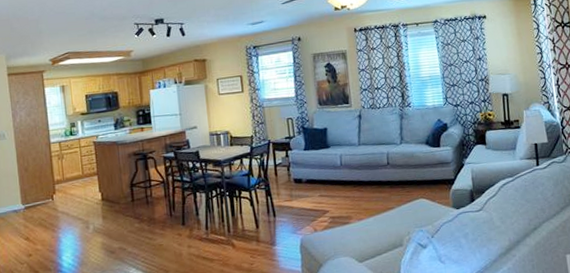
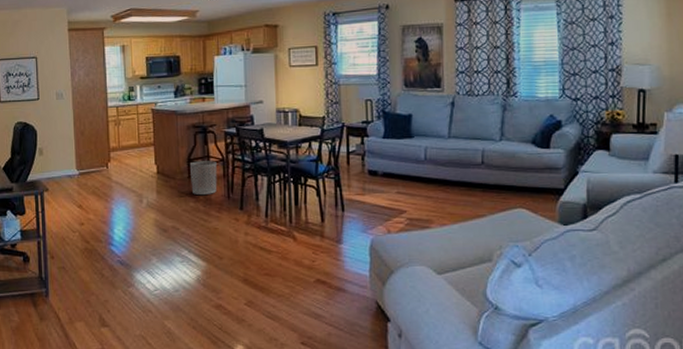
waste bin: none [133,183,160,216] -> present [190,161,217,195]

